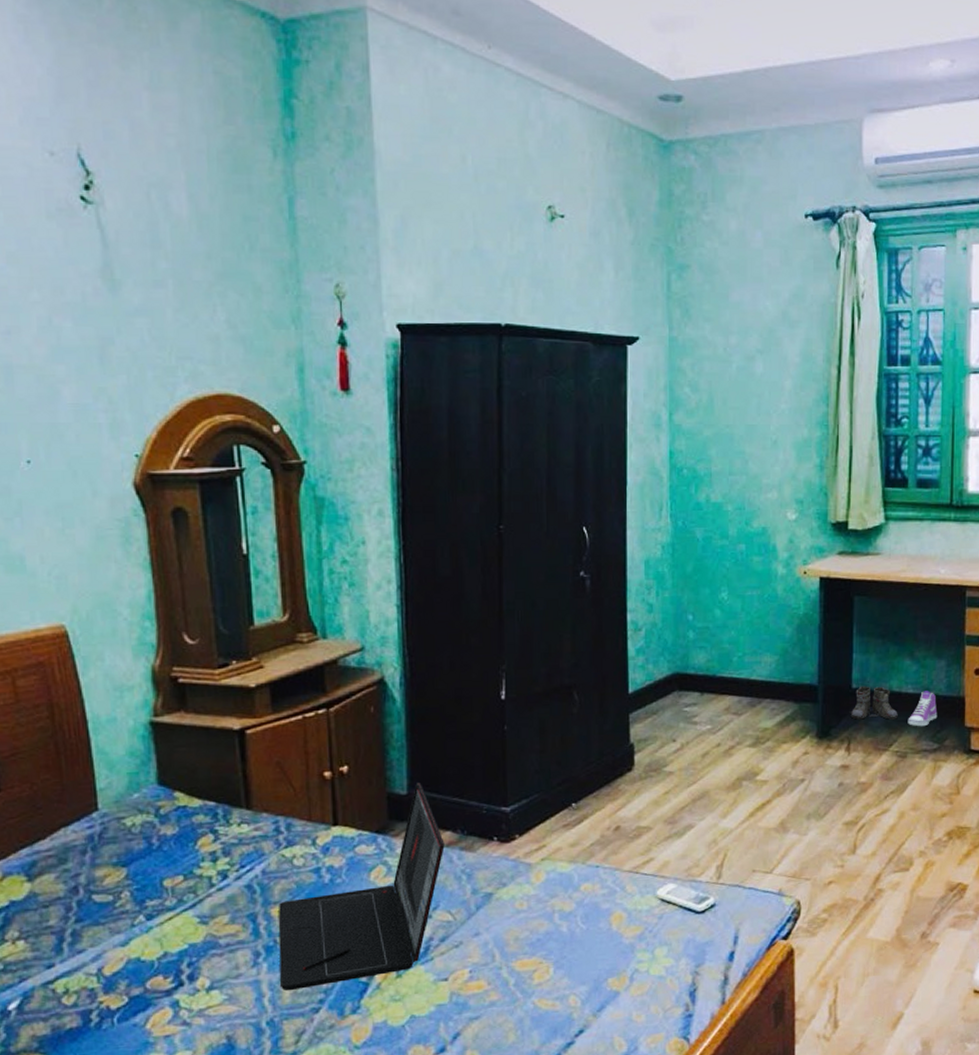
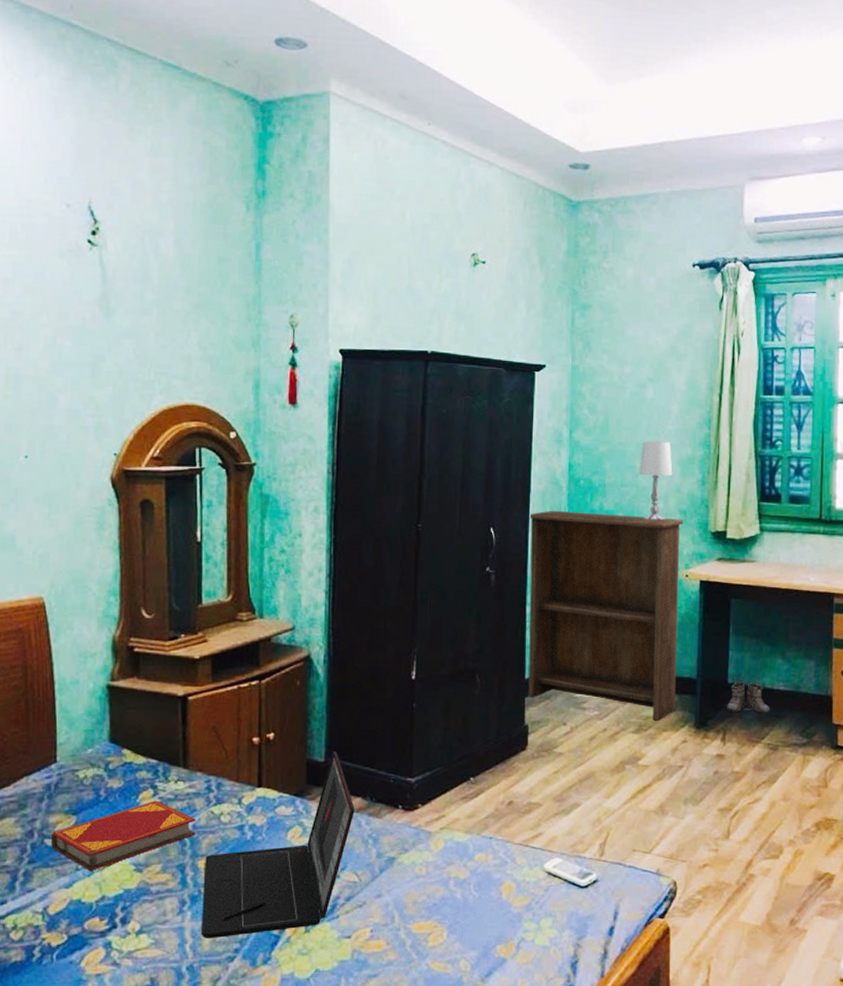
hardback book: none [99,846,266,927] -> present [50,800,196,872]
bookshelf: none [625,504,800,732] -> present [528,510,683,721]
table lamp: none [750,422,787,512] -> present [639,440,673,521]
sneaker: present [907,691,938,727] -> none [779,688,807,722]

